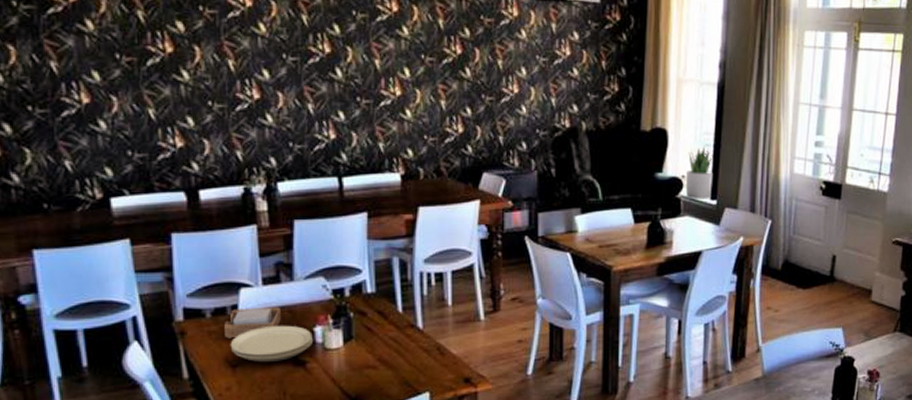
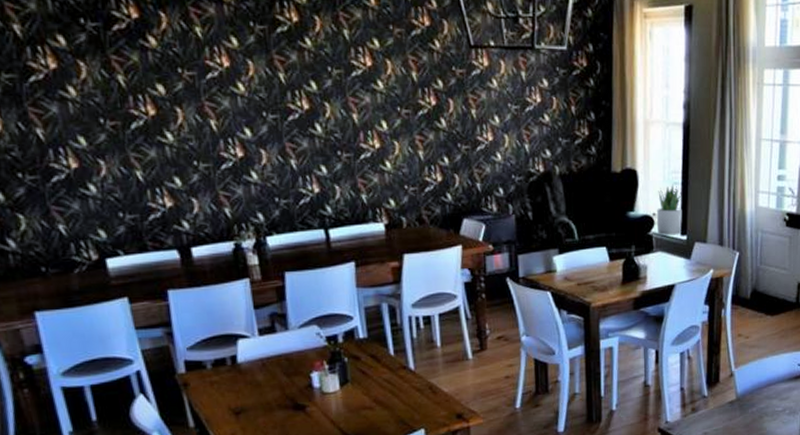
napkin holder: present [224,307,282,339] -> none [225,356,279,388]
plate: present [230,325,314,363] -> none [231,372,312,409]

